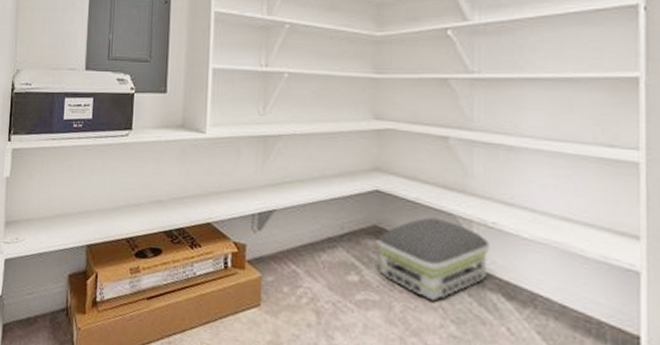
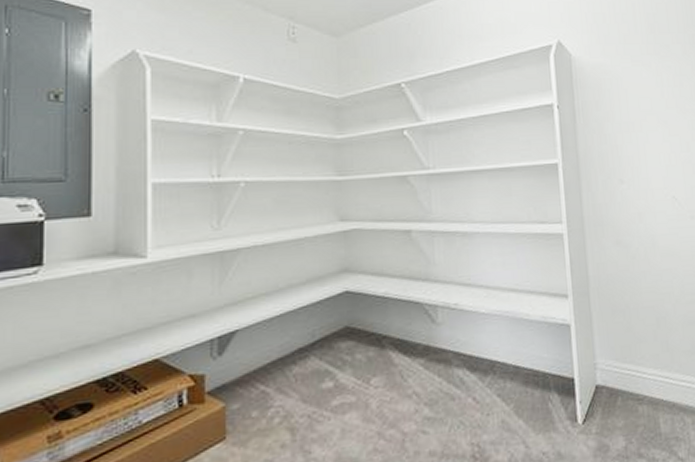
air purifier: present [377,217,490,301] -> none [349,308,454,390]

